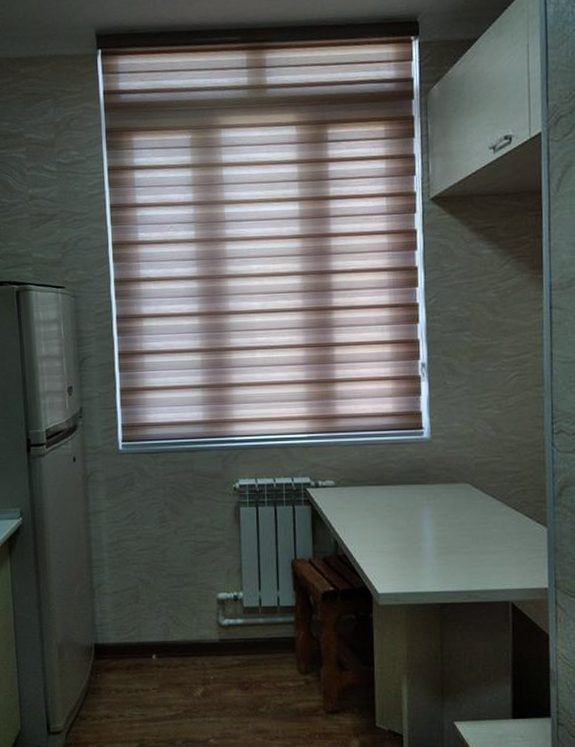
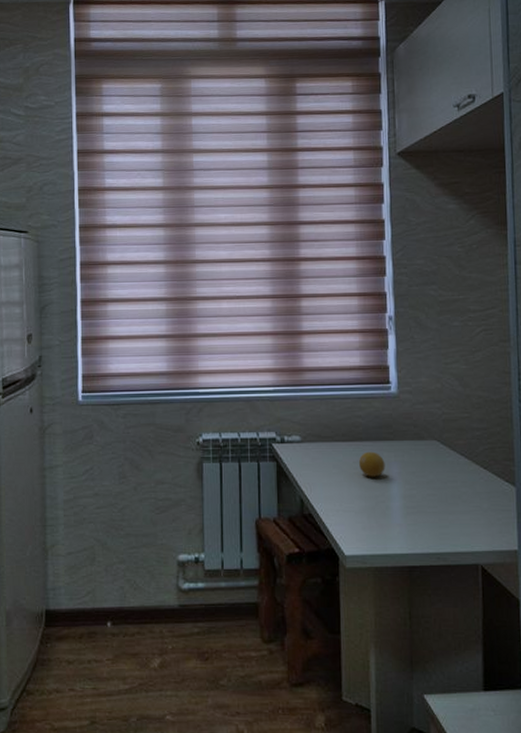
fruit: none [391,495,418,519] -> present [358,451,385,477]

